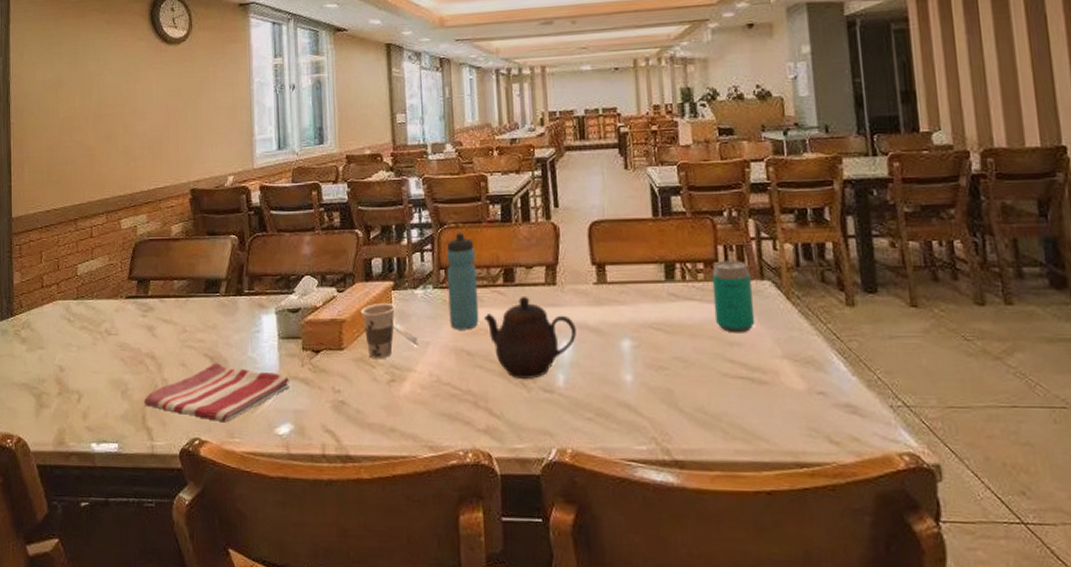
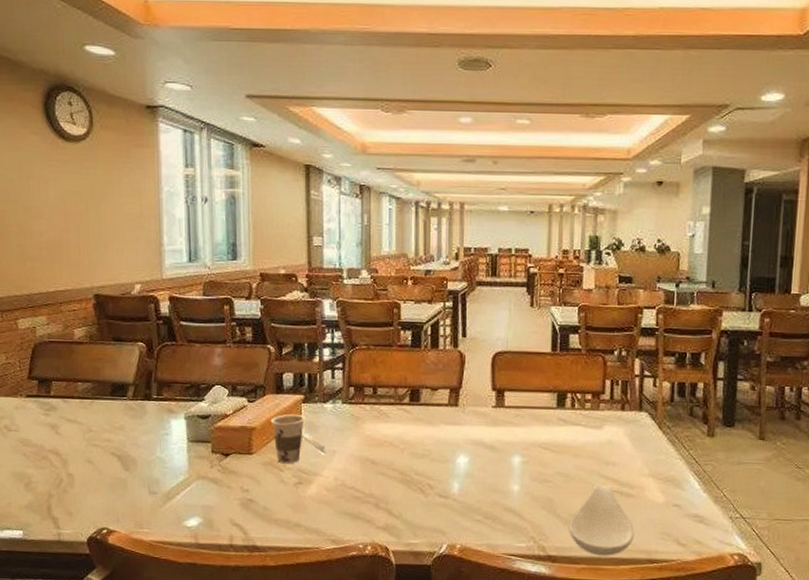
dish towel: present [143,362,289,423] -> none [48,460,198,515]
water bottle: present [446,232,479,330] -> none [356,354,385,442]
teapot: present [483,295,577,379] -> none [388,414,473,486]
spoon rest: none [695,369,776,460] -> present [569,483,635,556]
beverage can: present [711,260,755,334] -> none [596,393,632,455]

